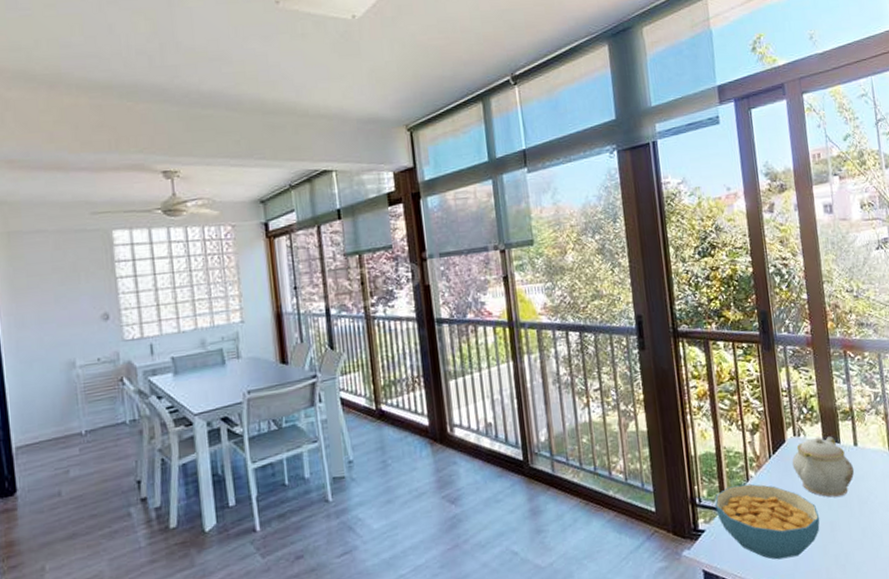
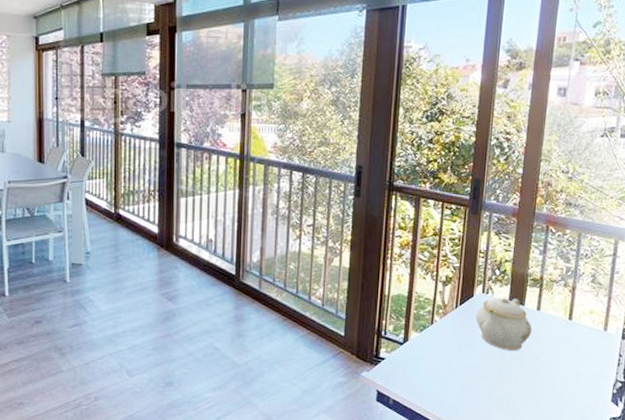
cereal bowl: present [715,483,820,560] -> none [398,326,491,394]

